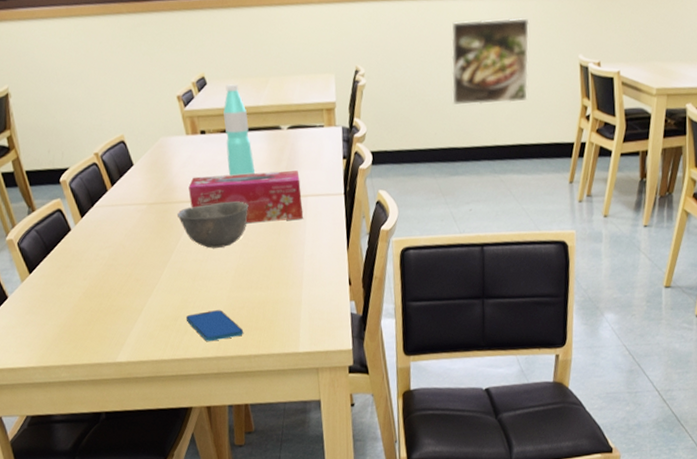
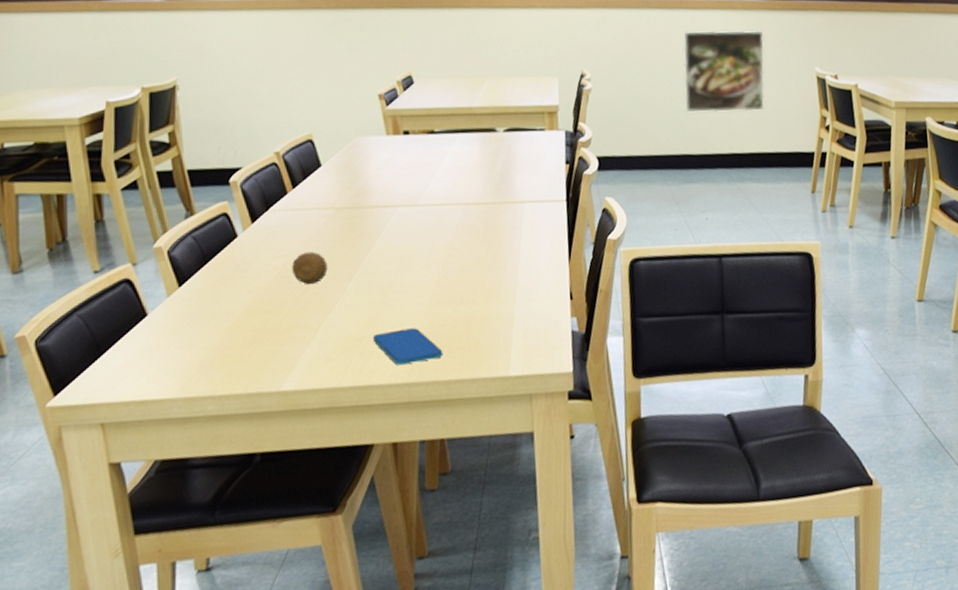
fruit: none [116,243,146,272] -> present [292,251,328,285]
bowl: present [177,201,249,249] -> none [370,206,456,259]
tissue box: present [188,170,303,223] -> none [386,175,518,230]
water bottle: present [223,84,256,176] -> none [431,84,466,180]

